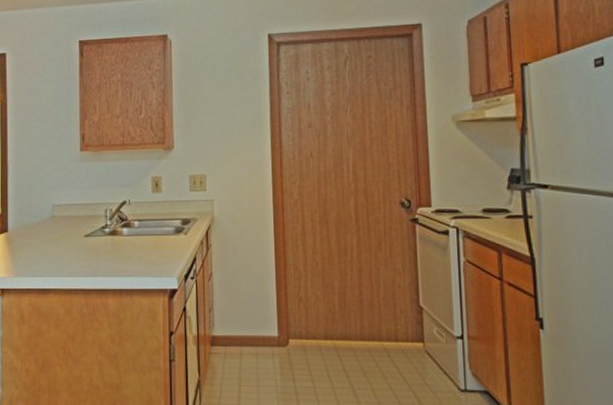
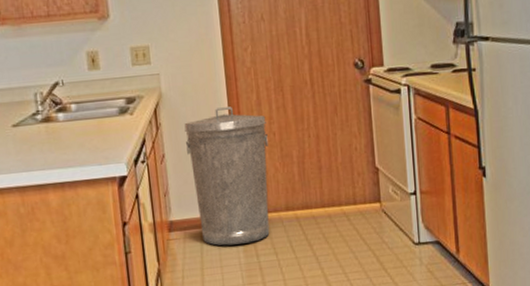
trash can: none [232,234,311,366] -> present [184,106,270,246]

